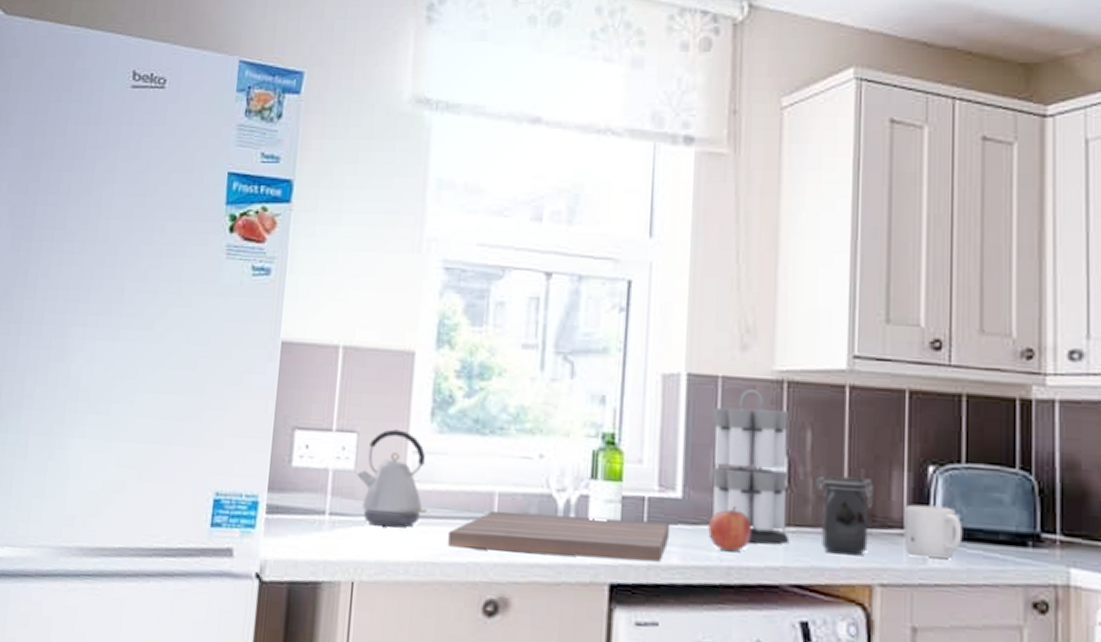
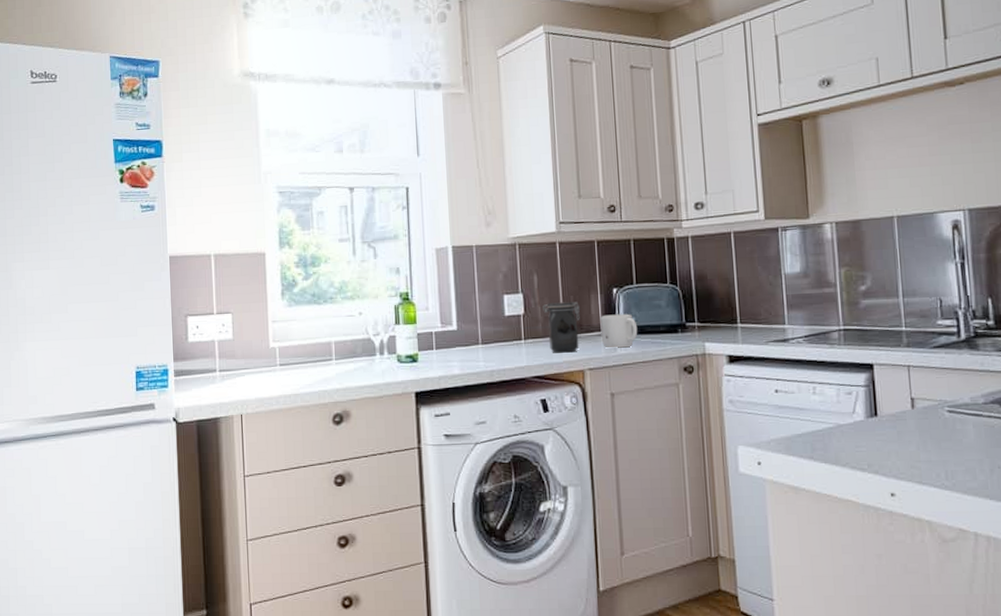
kettle: present [356,429,427,528] -> none [234,307,287,375]
cutting board: present [448,510,671,562] -> none [303,347,452,382]
fruit: present [708,507,753,551] -> none [476,331,505,360]
spice rack: present [712,389,790,545] -> none [472,252,529,353]

